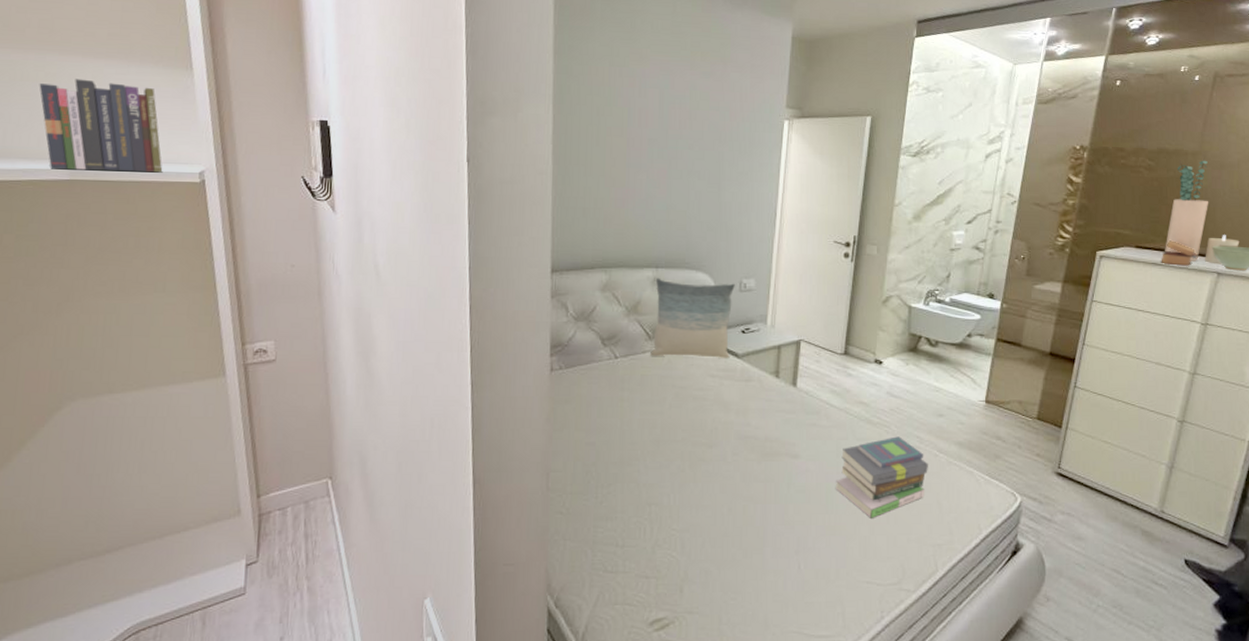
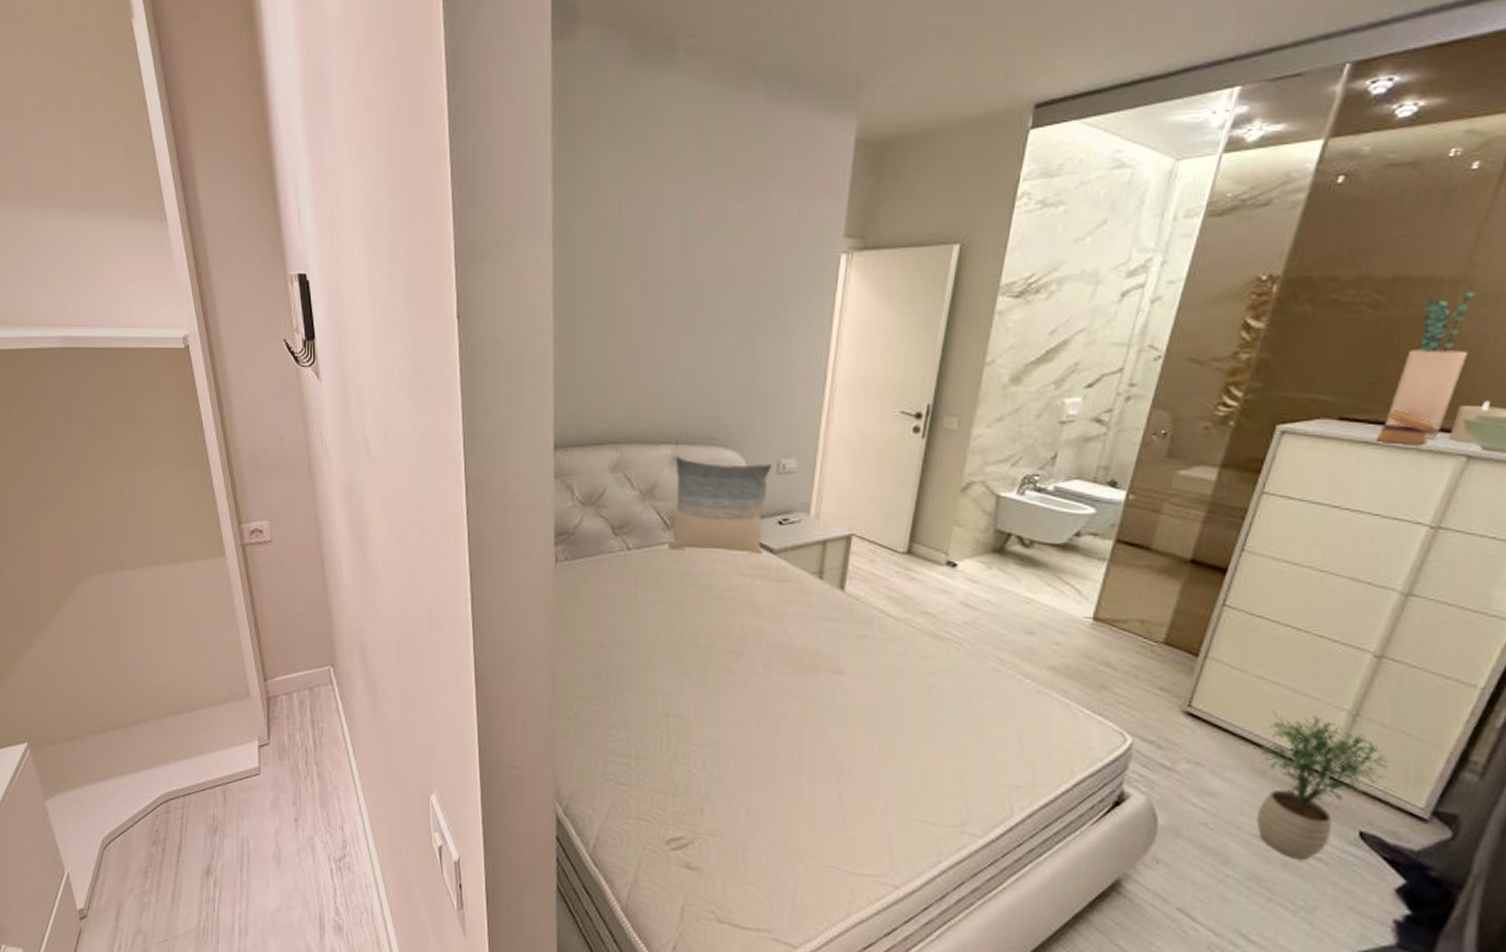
books: present [39,78,163,173] -> none [25,236,148,338]
books: present [836,436,928,518] -> none [889,655,1009,750]
potted plant: none [1112,467,1204,586] -> present [1256,710,1395,859]

